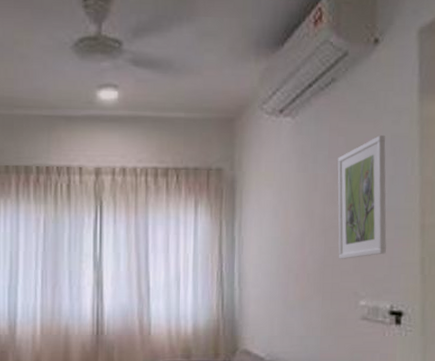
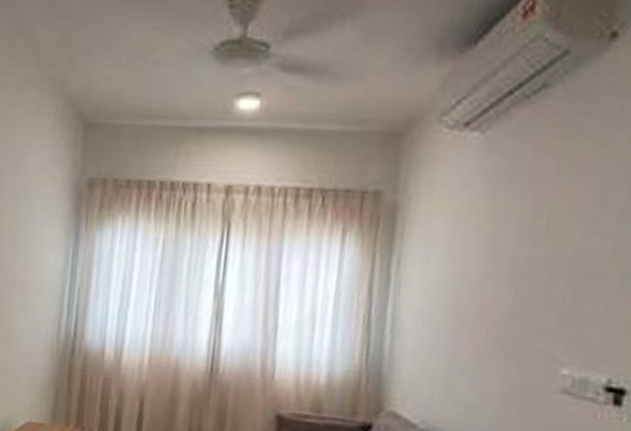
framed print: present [337,134,387,259] -> none [533,155,618,314]

